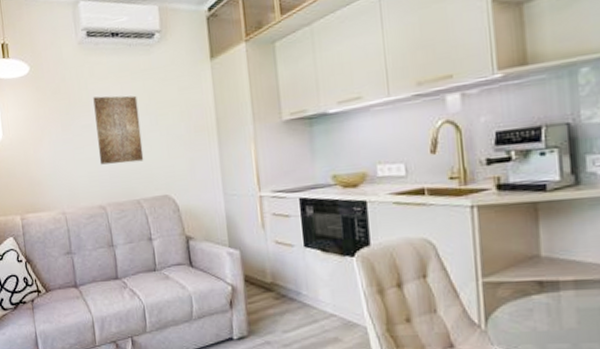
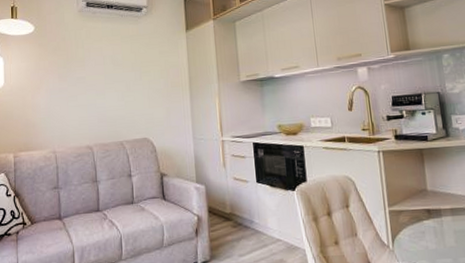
wall art: present [93,95,144,165] -> none [88,54,128,111]

